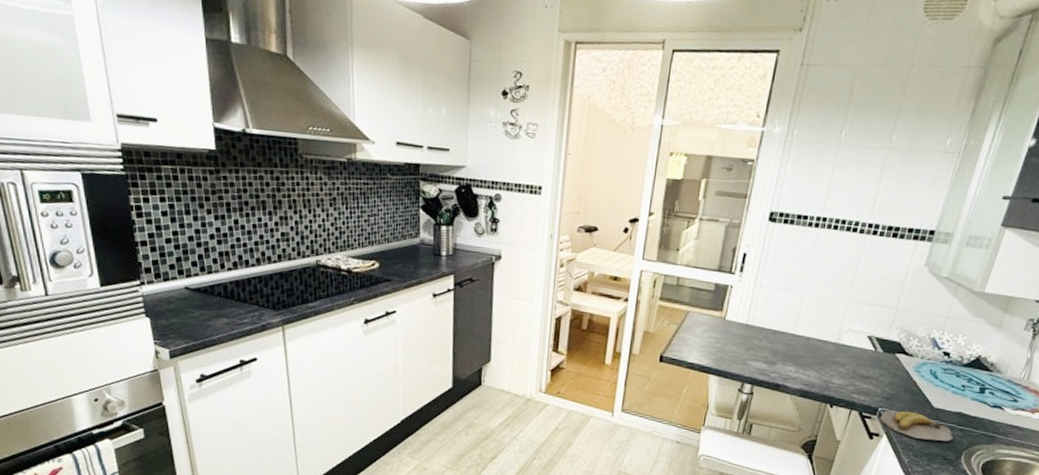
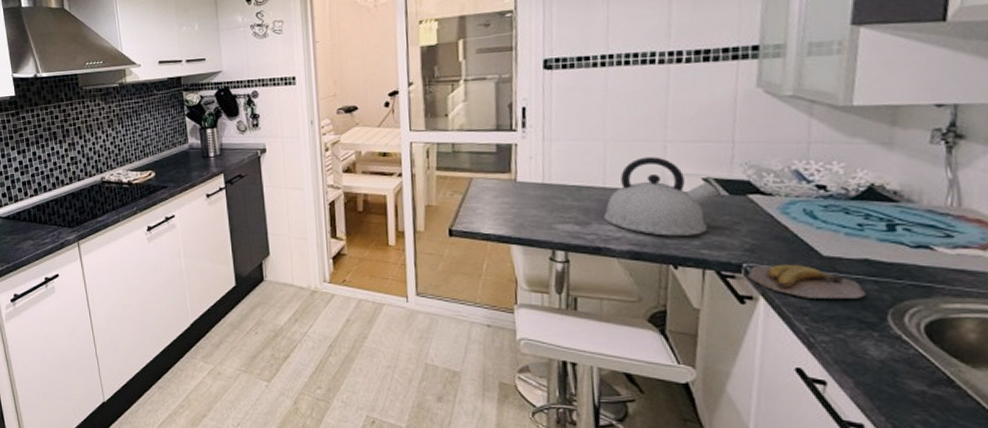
kettle: none [787,312,878,382] -> present [604,157,721,236]

